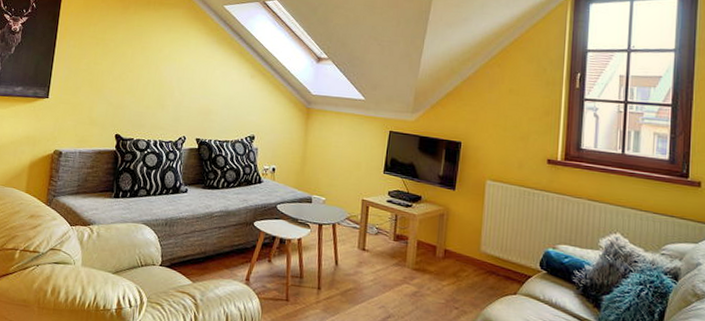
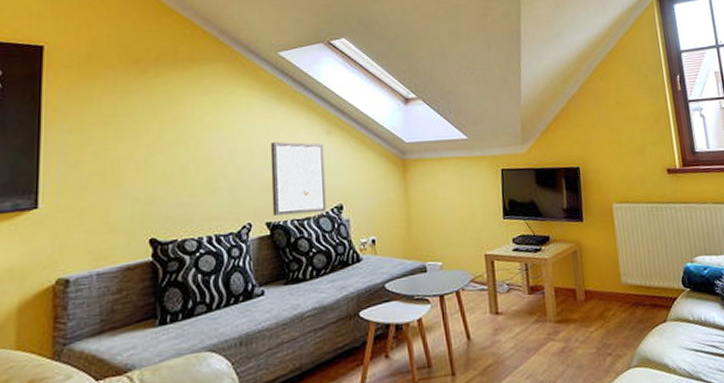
wall art: none [201,77,247,139] -> present [270,142,327,216]

